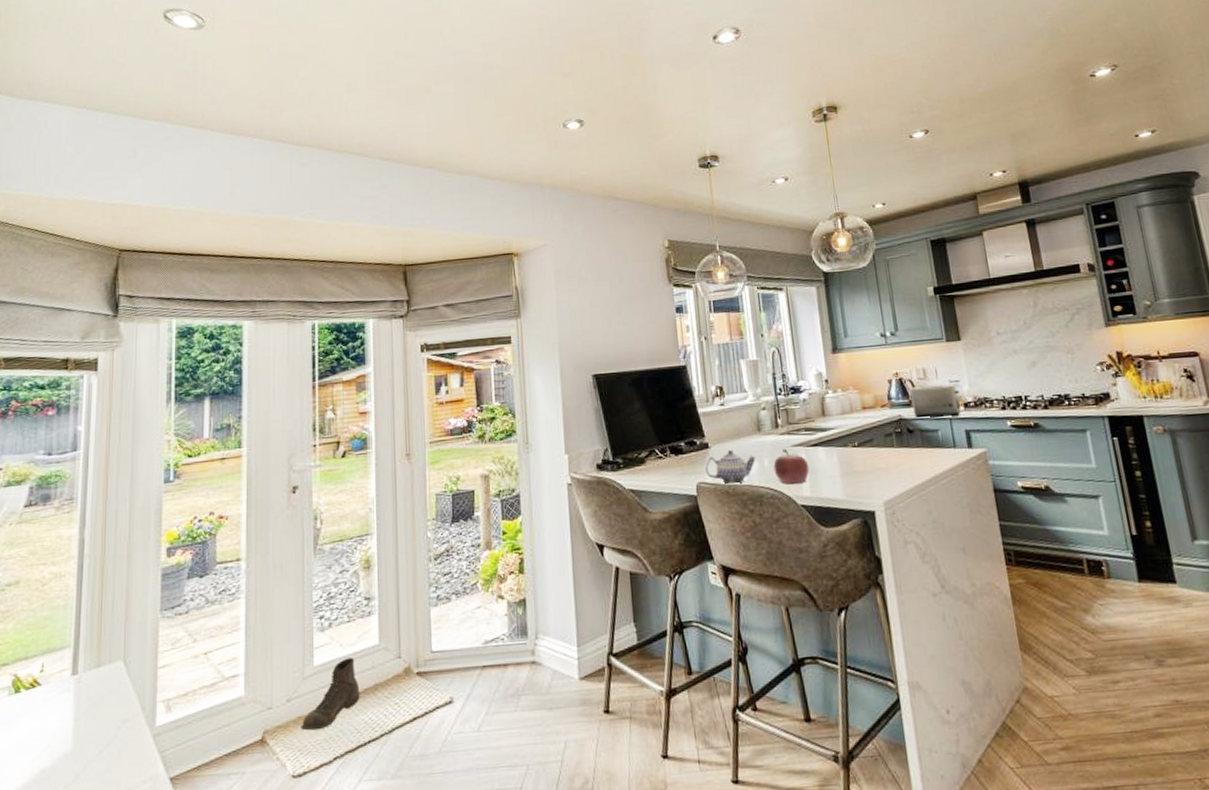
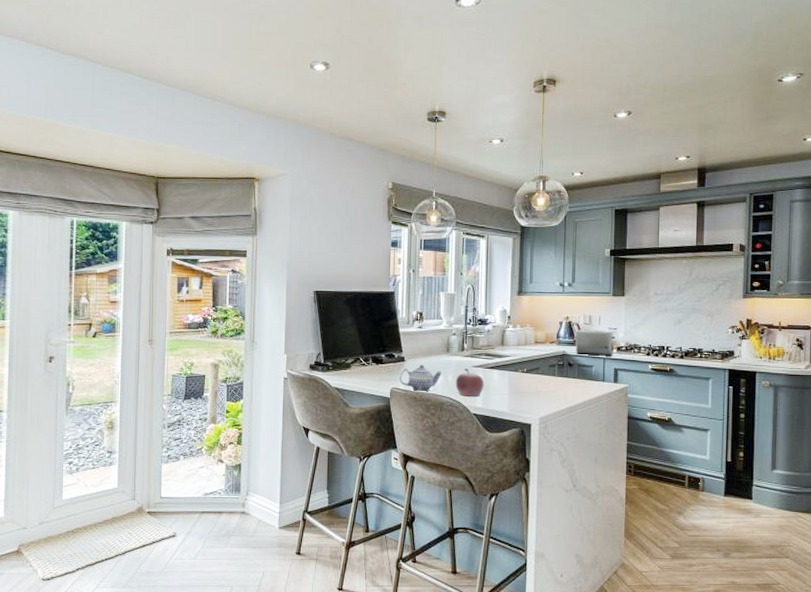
boot: present [301,658,360,731] -> none [50,496,100,548]

